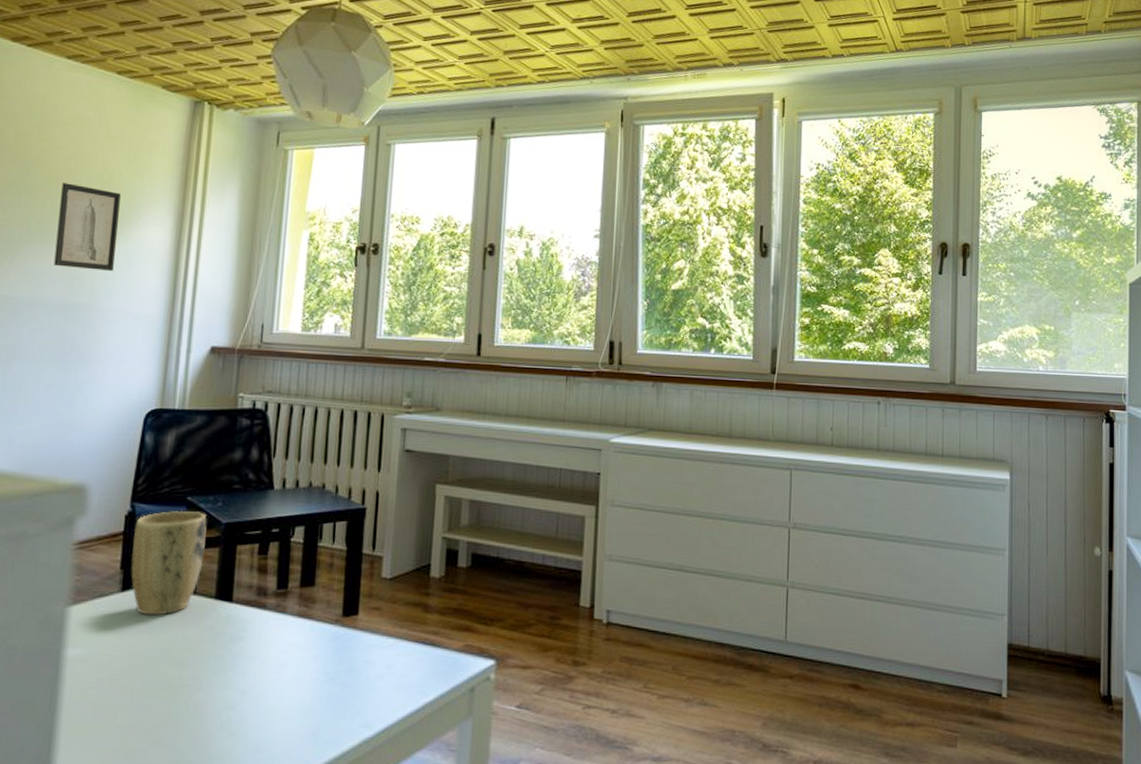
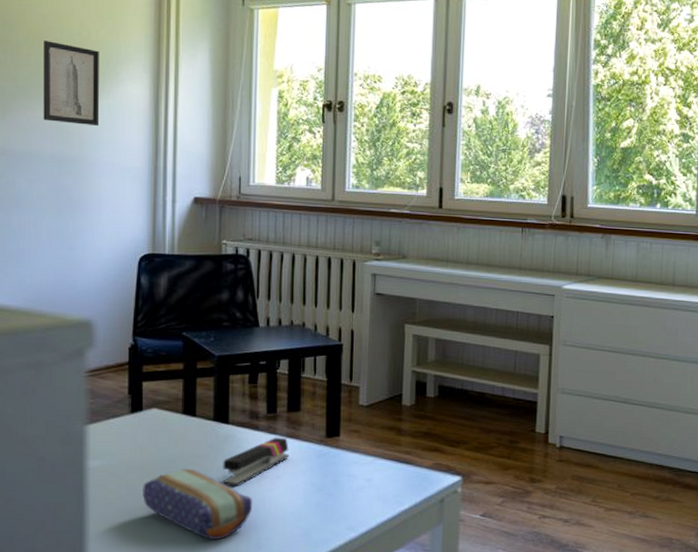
pencil case: none [126,656,255,744] -> present [141,468,253,541]
plant pot: present [131,510,207,616] -> none [138,344,202,434]
stapler: none [219,617,300,678] -> present [221,437,289,487]

